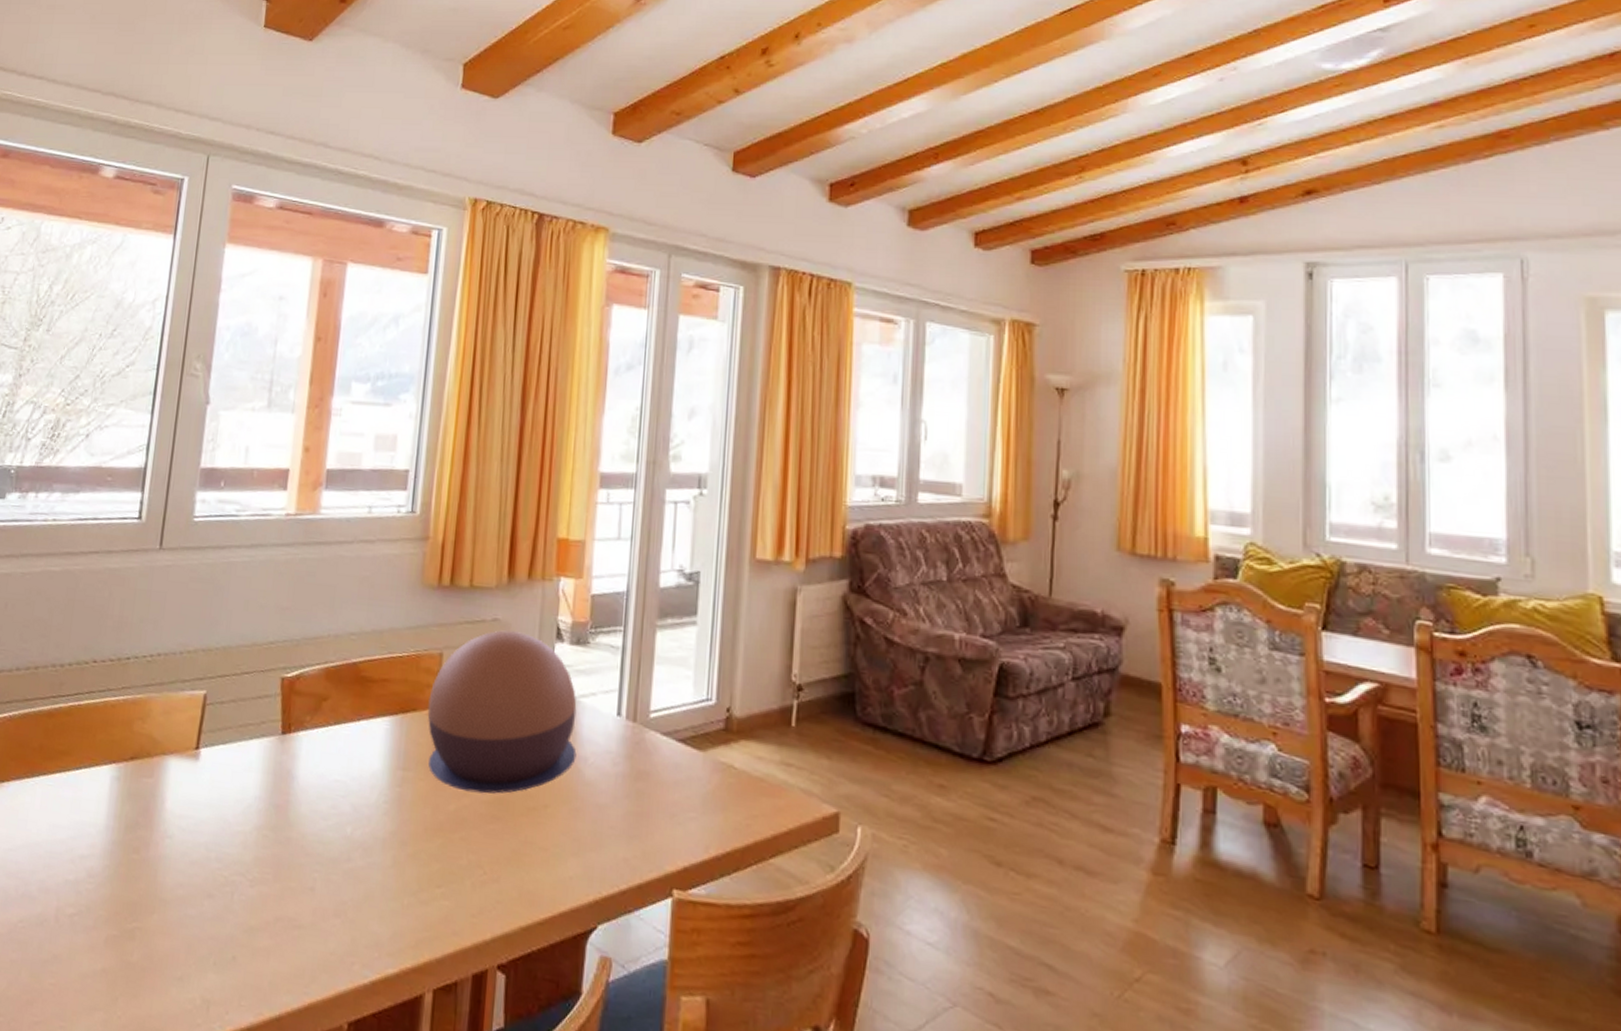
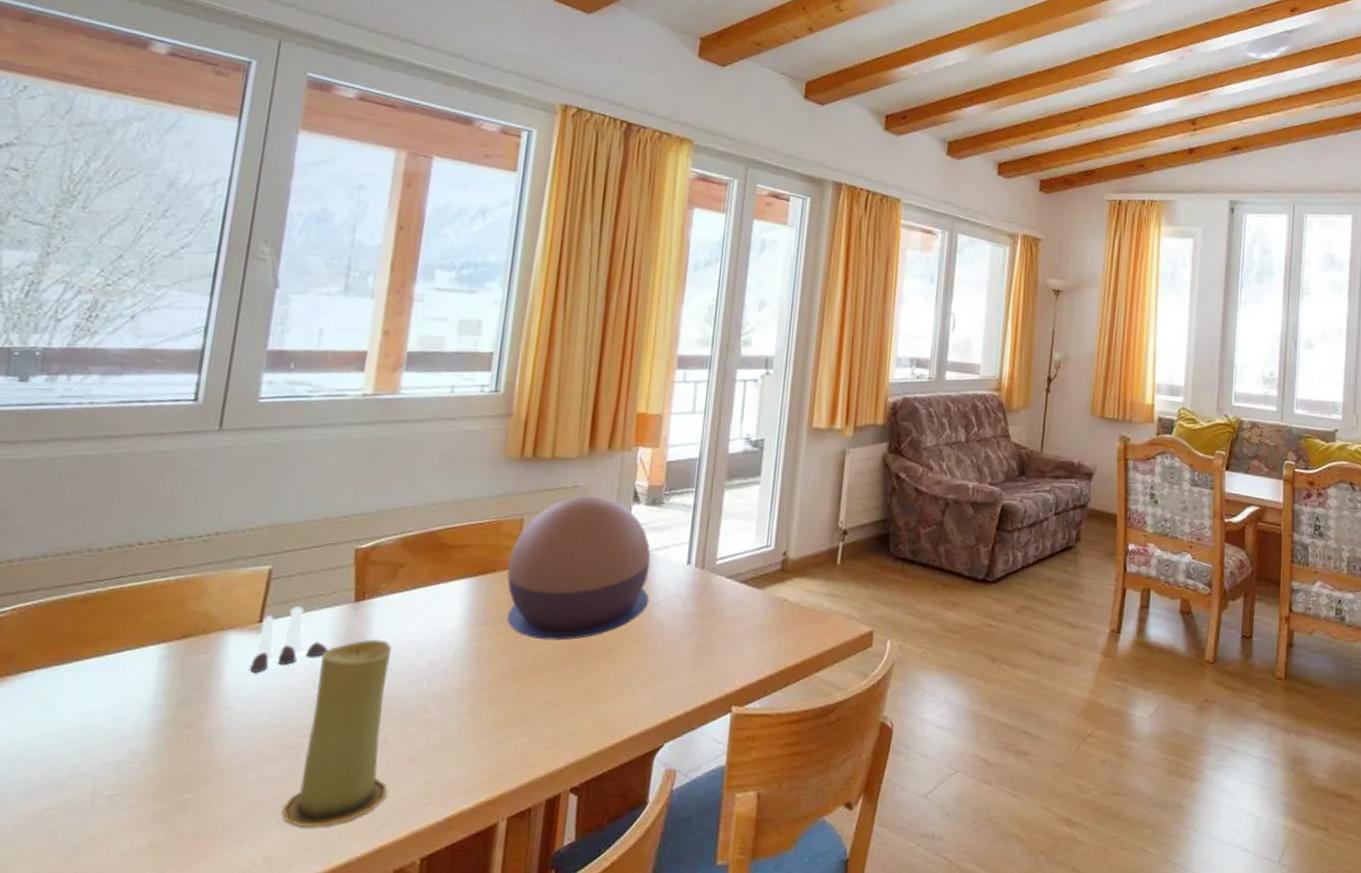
salt and pepper shaker set: none [188,735,258,802] -> present [249,606,328,672]
candle: none [218,775,317,974] -> present [282,639,392,828]

